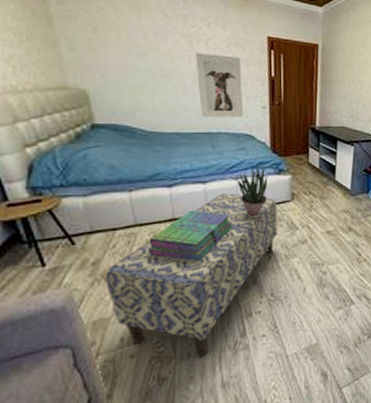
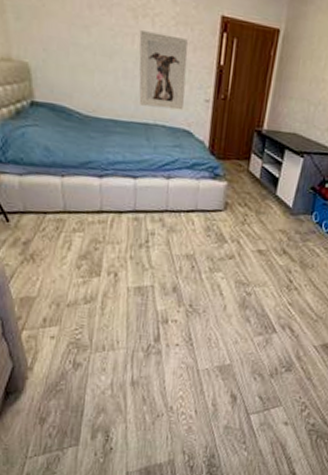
bench: present [105,193,278,358] -> none [34,191,208,353]
stack of books: present [147,210,233,262] -> none [73,205,159,260]
potted plant: present [236,165,268,216] -> none [168,165,202,221]

